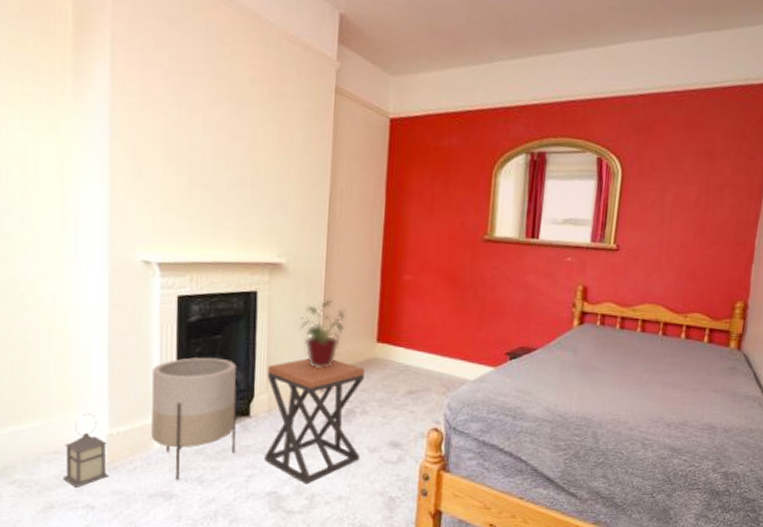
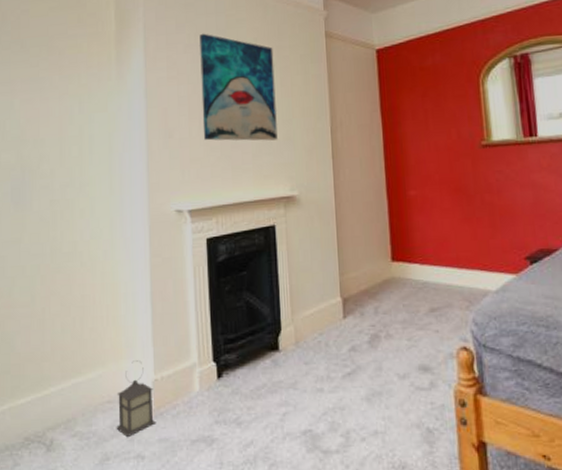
planter: present [151,357,237,480] -> none [189,294,269,423]
wall art: none [181,58,273,200] -> present [200,33,278,141]
stool: present [265,358,364,484] -> none [291,283,391,420]
potted plant: present [300,300,346,368] -> none [317,225,359,294]

